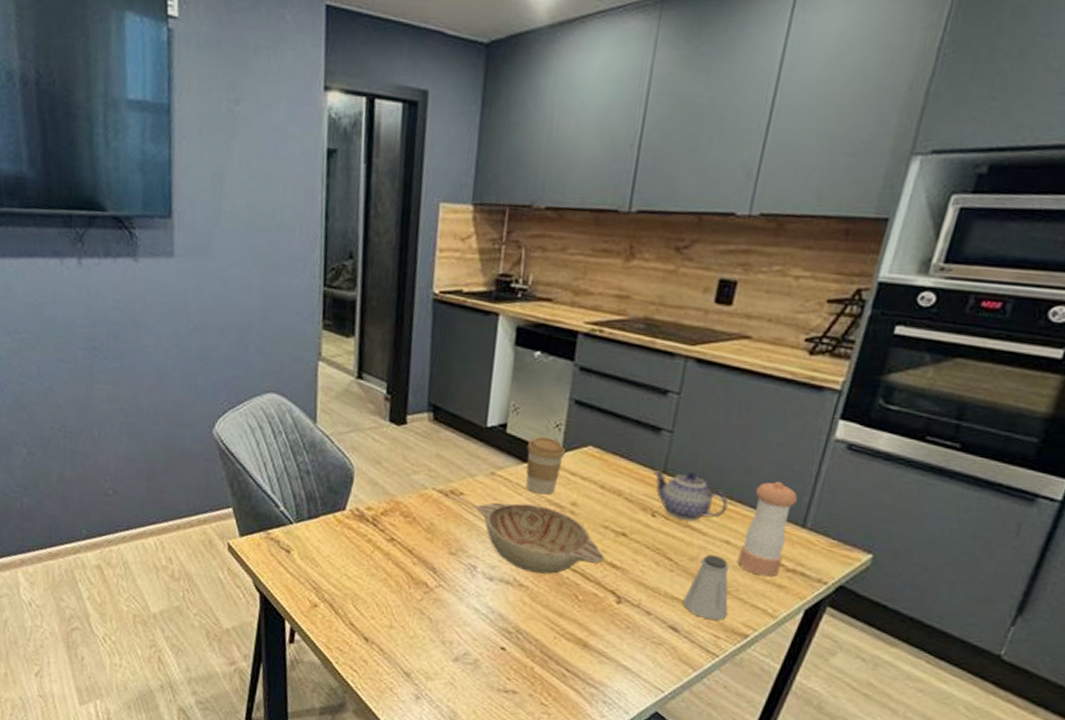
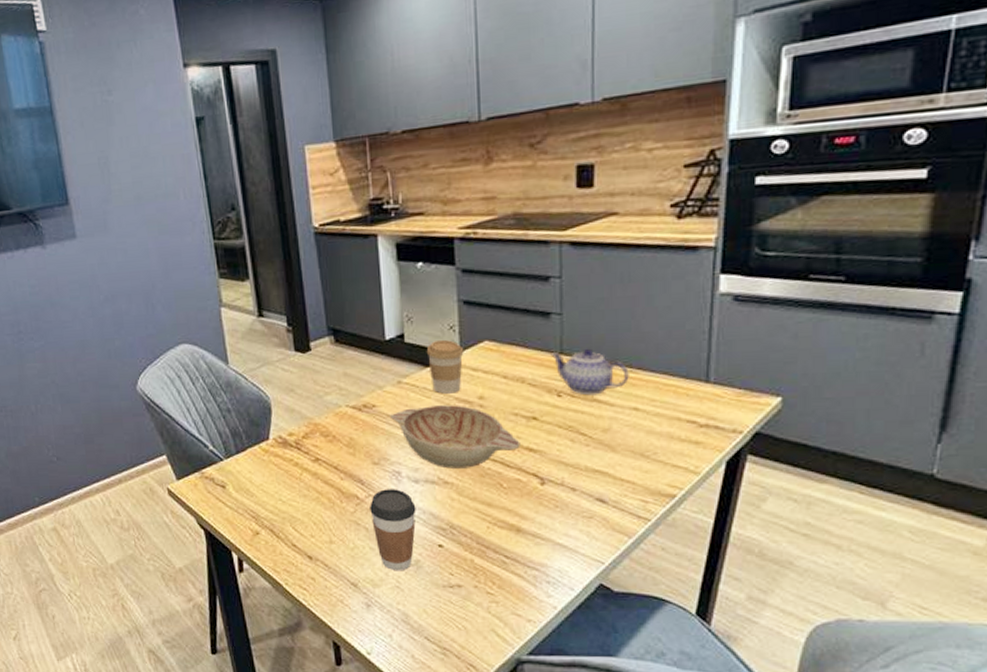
coffee cup: none [437,581,486,668] -> present [370,489,416,571]
saltshaker: present [682,554,730,620] -> none [603,424,651,485]
pepper shaker: present [737,481,798,577] -> none [650,342,696,436]

